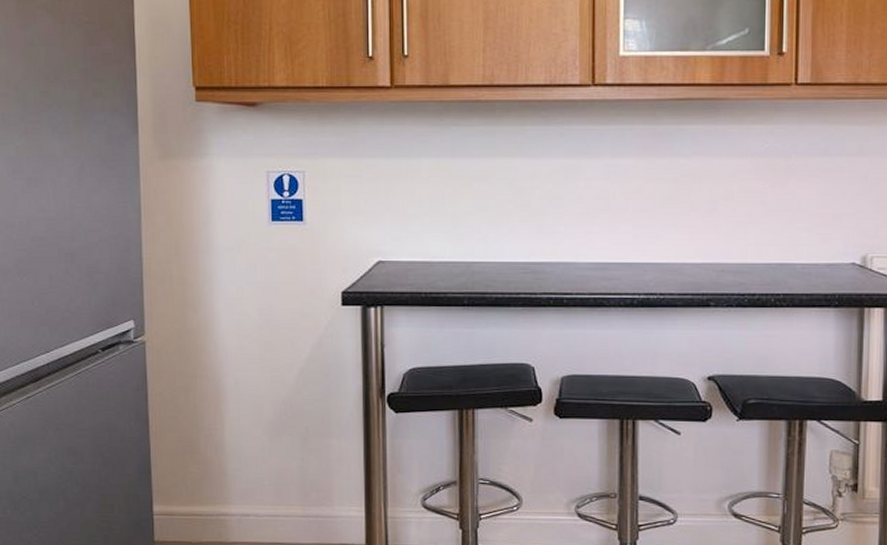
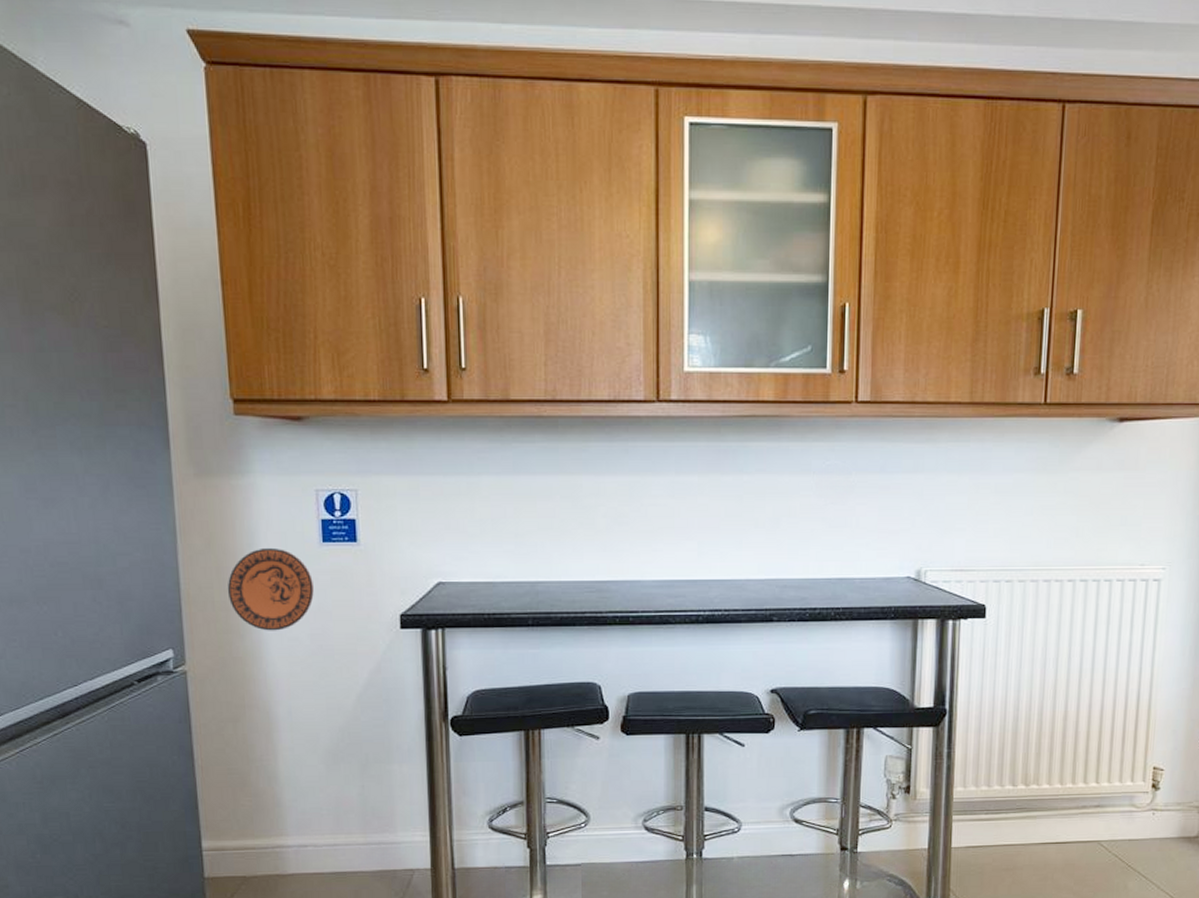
decorative plate: none [184,225,262,305] -> present [227,547,314,631]

